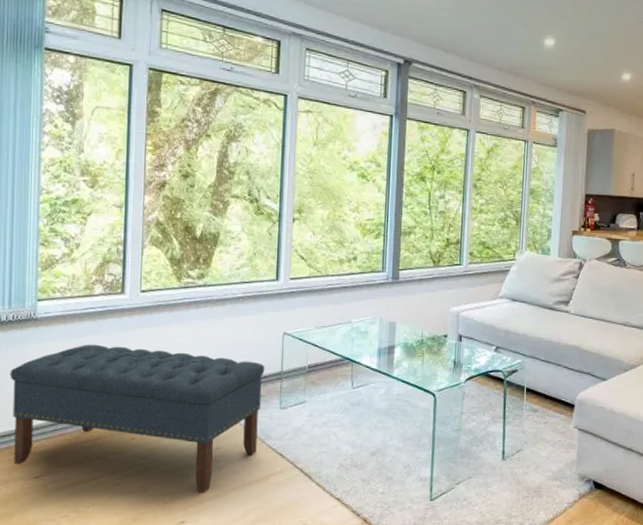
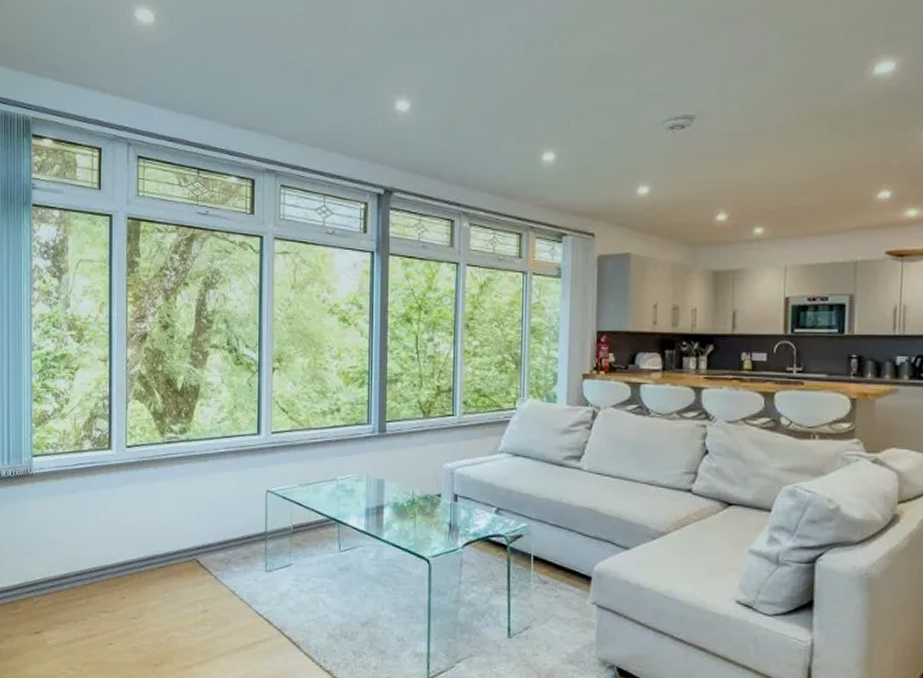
bench: present [10,344,265,493] -> none [10,500,249,657]

